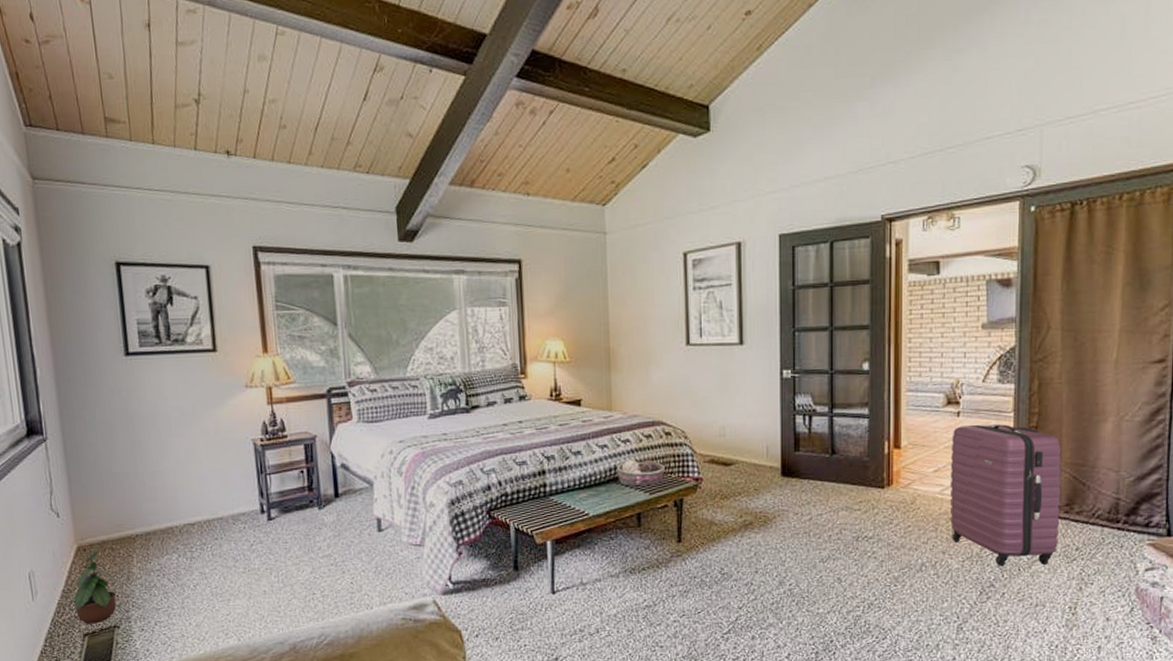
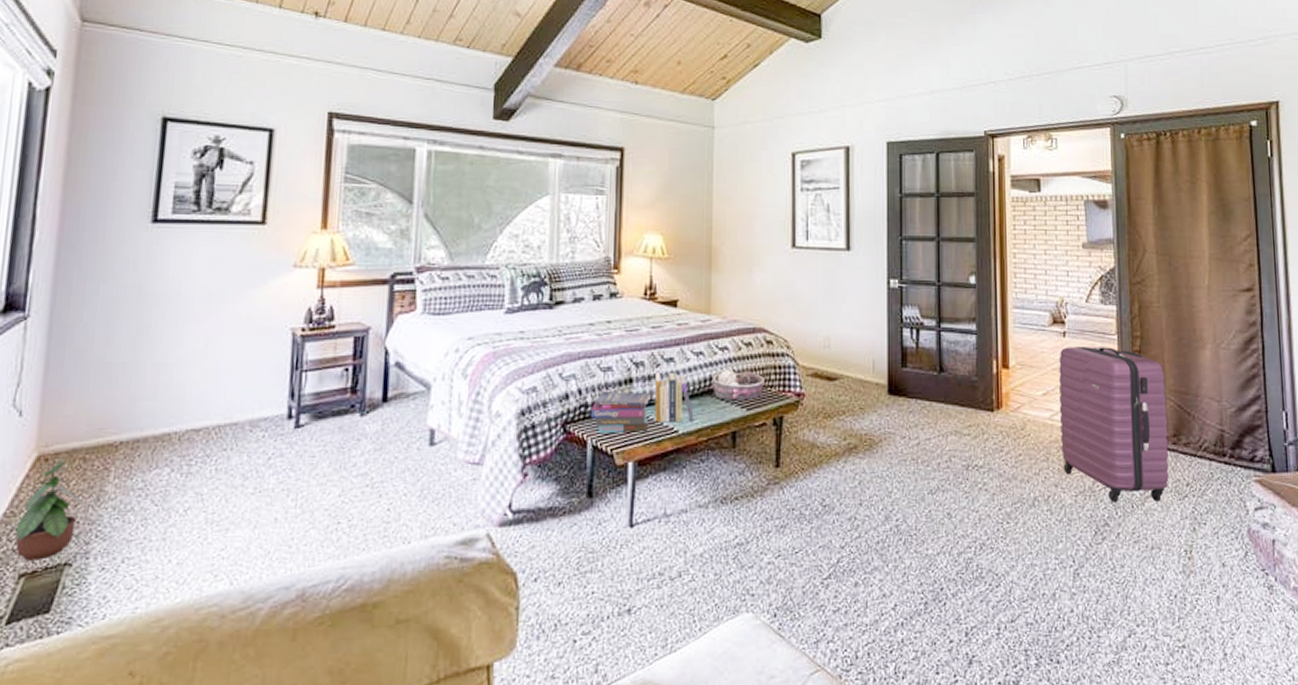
books: none [510,482,562,519] -> present [590,392,650,434]
books: none [565,463,602,508] -> present [654,372,694,423]

